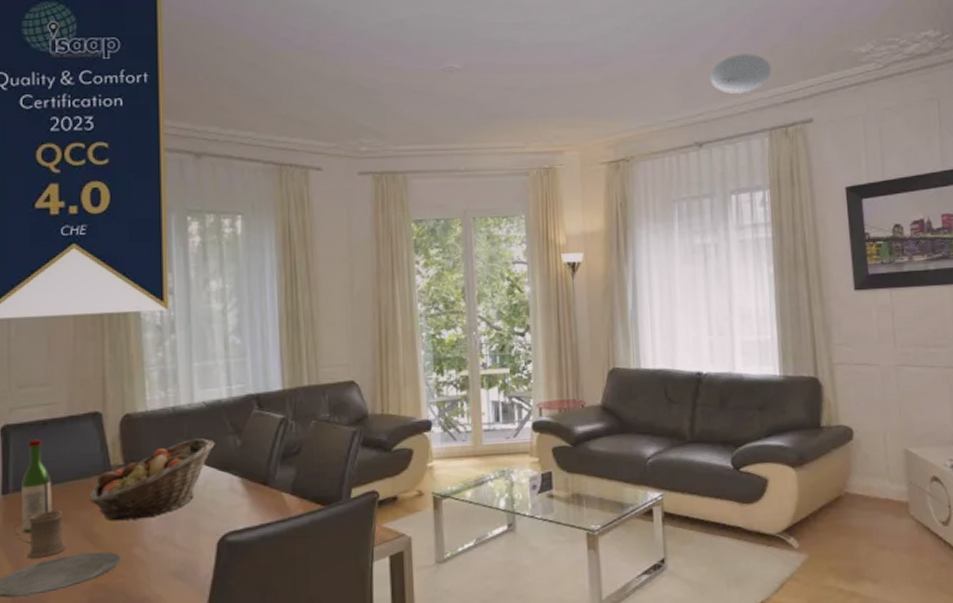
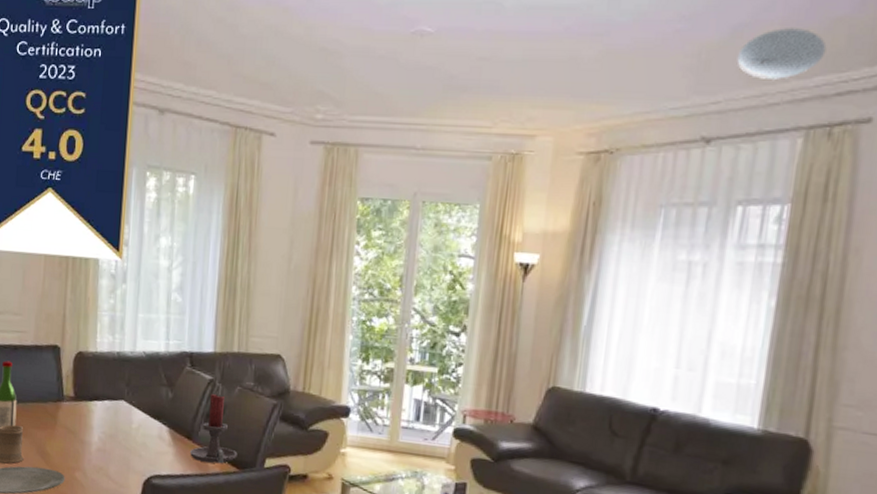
fruit basket: present [89,438,215,522] -> none [44,384,150,448]
candle holder: none [267,432,321,506] -> present [189,394,238,464]

